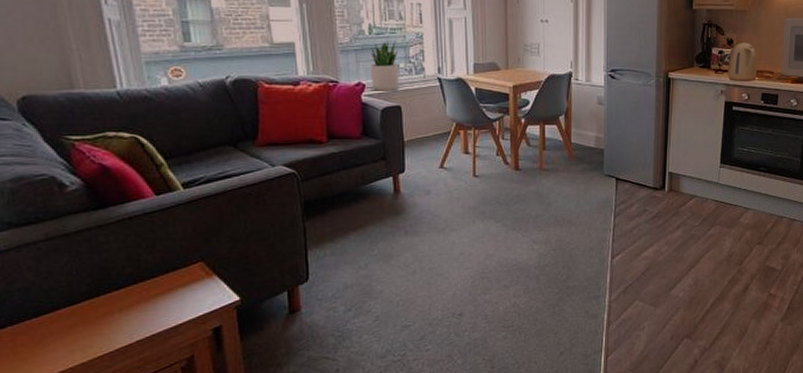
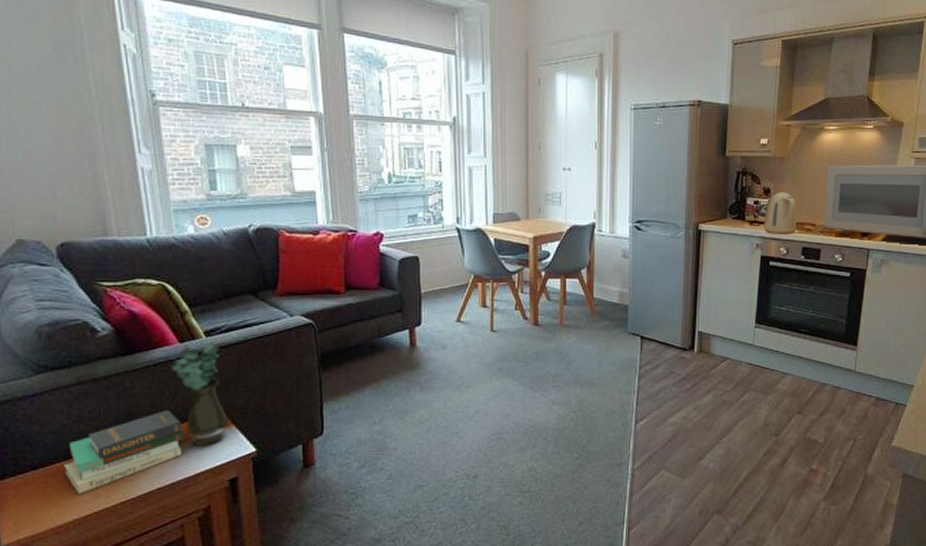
books: none [34,263,163,351] -> present [64,410,183,494]
vase: none [148,193,209,298] -> present [171,341,228,446]
planter: present [369,39,400,91] -> none [388,188,418,241]

